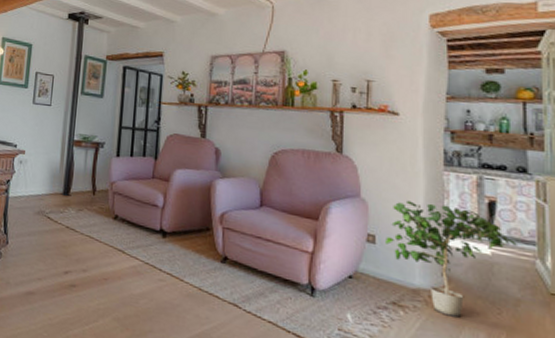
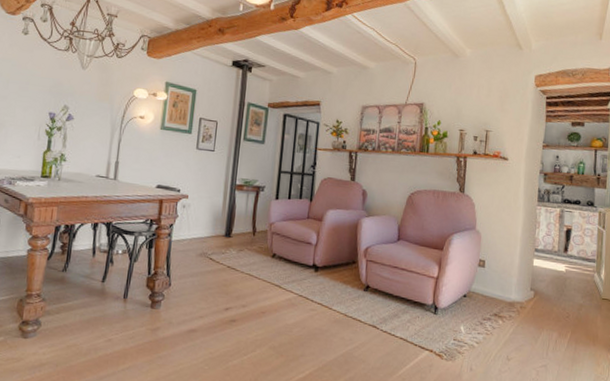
potted plant: present [386,200,517,318] -> none [492,231,583,322]

